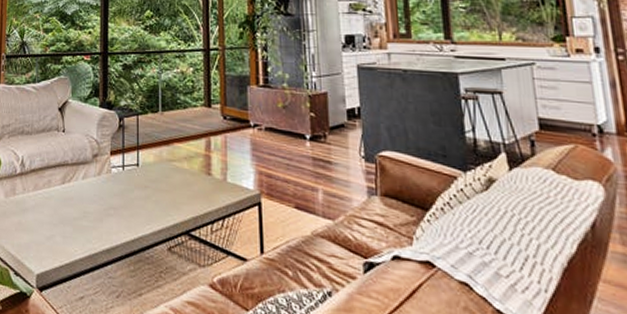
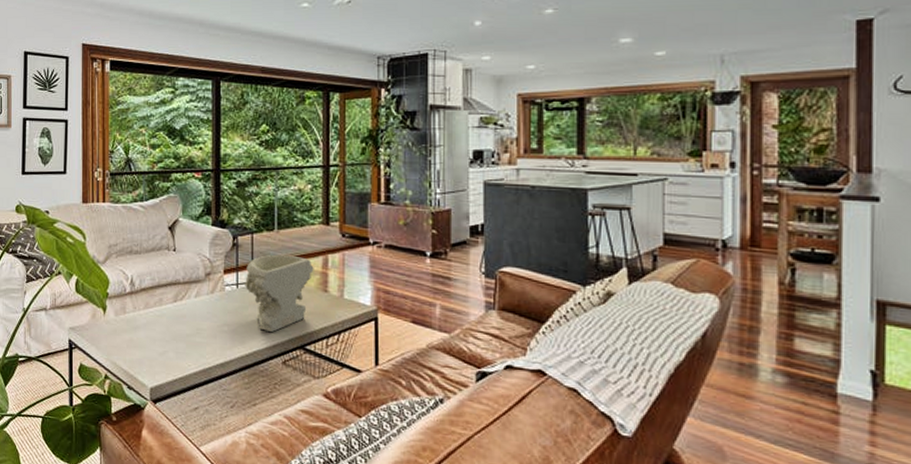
decorative bowl: none [129,136,197,216] -> present [244,254,314,332]

